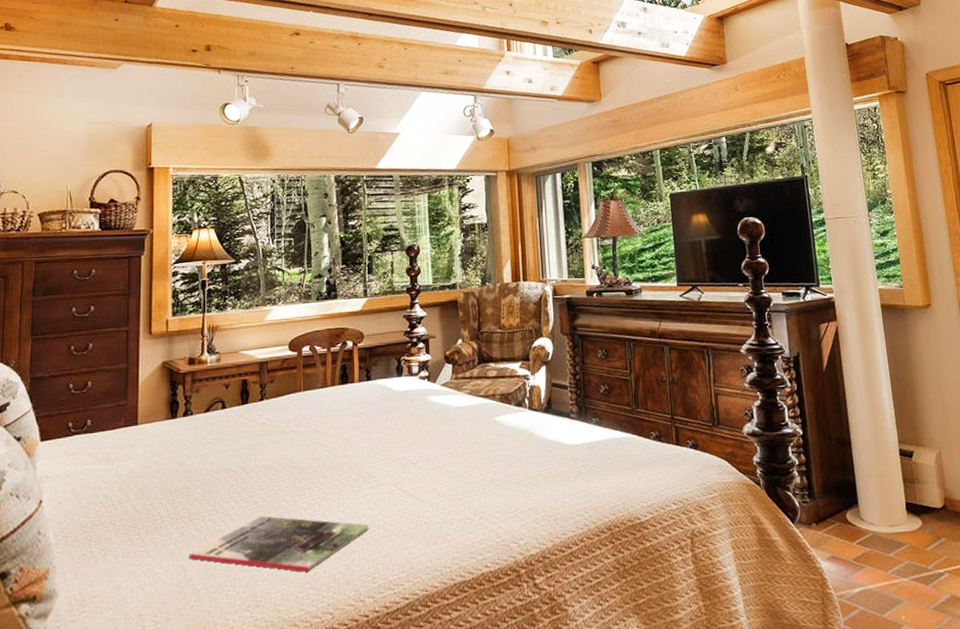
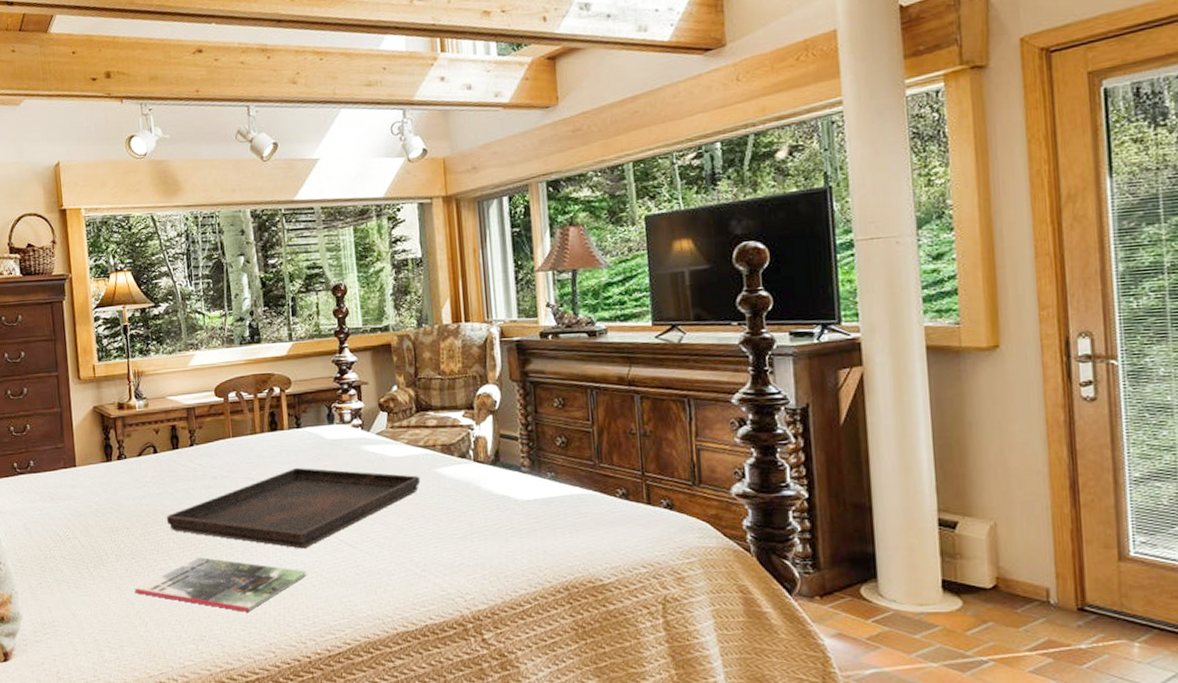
serving tray: none [229,419,481,502] -> present [166,467,421,549]

